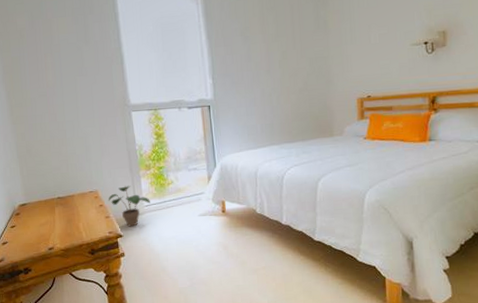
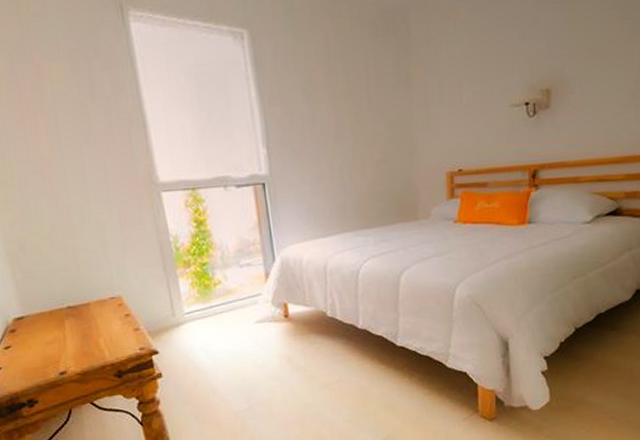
potted plant: present [108,186,150,227] -> none [136,288,193,341]

